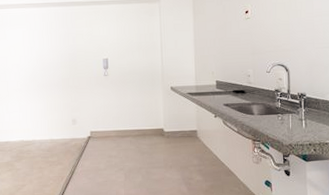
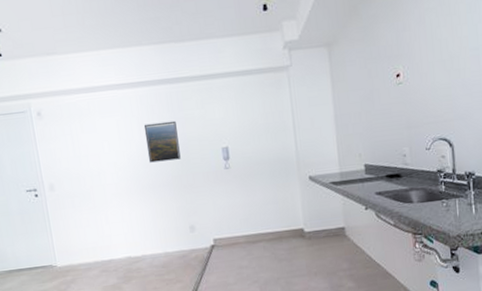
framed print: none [43,35,70,67] -> present [143,120,181,163]

